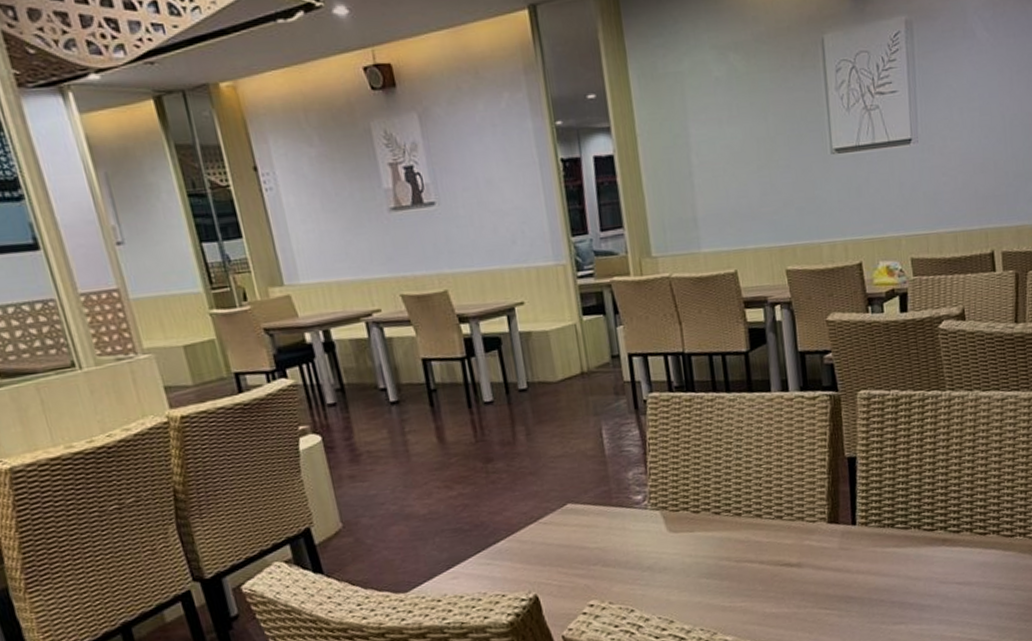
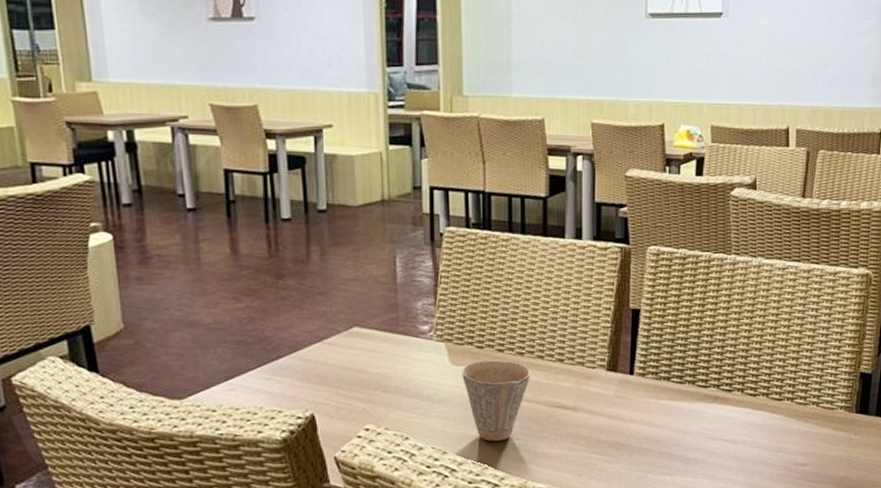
cup: none [680,523,751,607] -> present [462,360,531,442]

